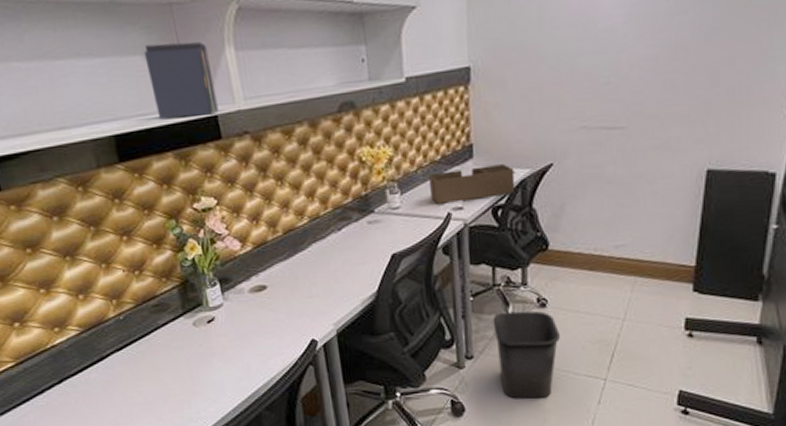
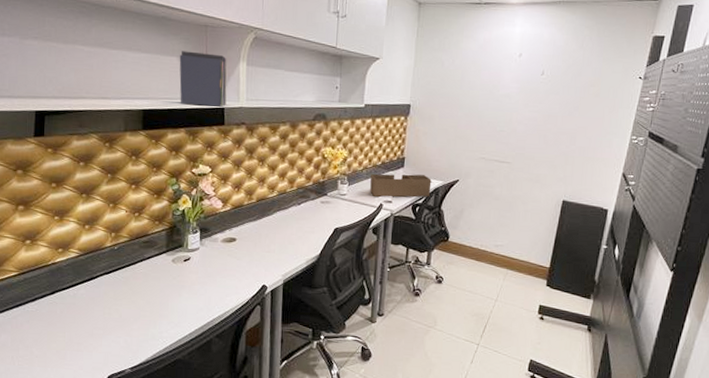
waste bin: present [492,311,560,399] -> none [401,283,449,354]

